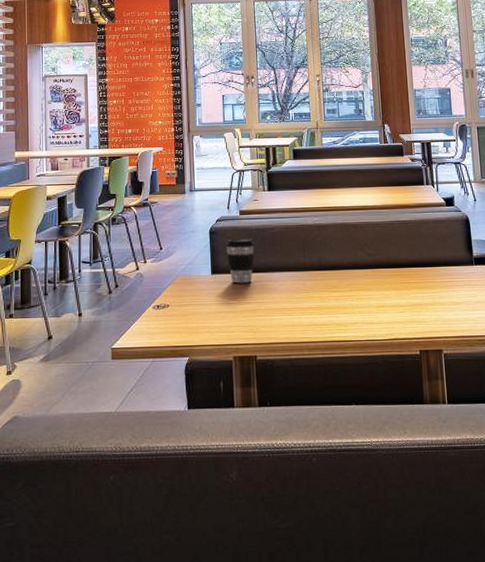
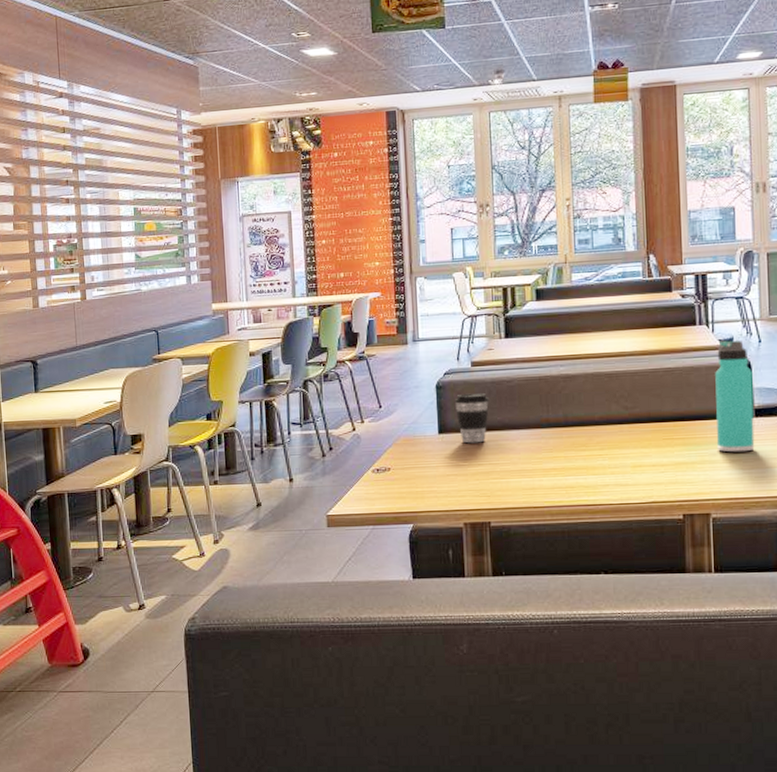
thermos bottle: none [441,198,476,296] -> present [715,340,755,453]

